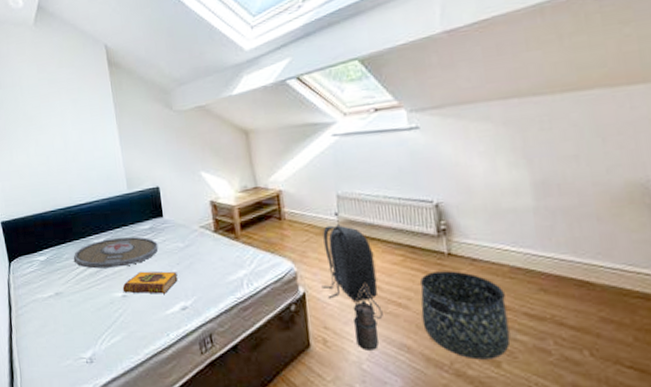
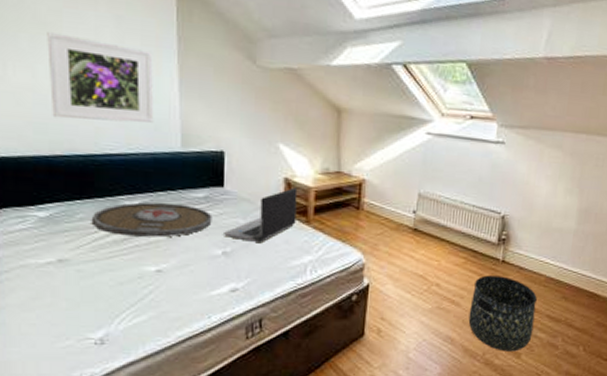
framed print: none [33,119,106,184] -> present [47,32,154,123]
hardback book: present [122,271,178,294] -> none [157,245,232,273]
laptop computer: none [167,208,227,263] -> present [222,187,298,244]
backpack: present [321,225,378,301] -> none [386,222,441,296]
lantern: present [353,283,383,350] -> none [408,280,437,341]

